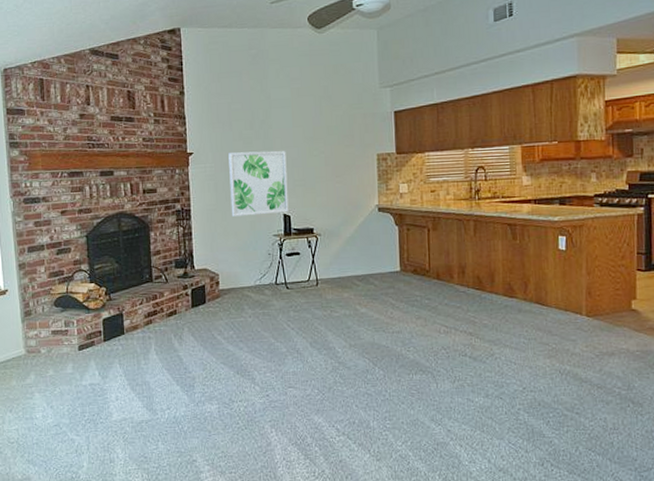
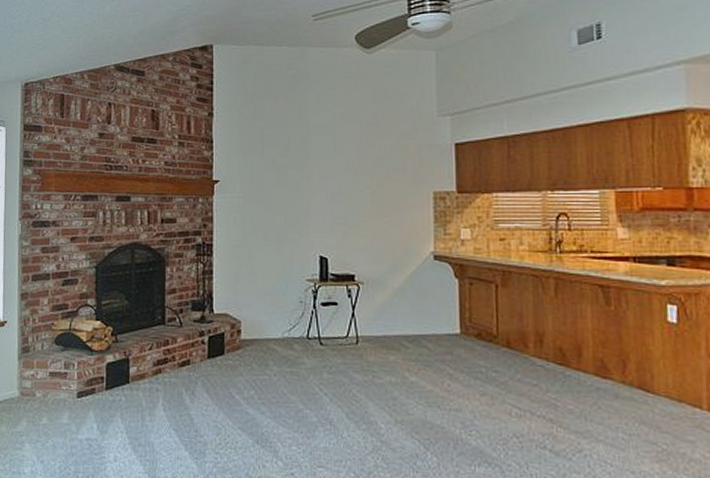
wall art: present [228,150,289,217] -> none [259,182,326,255]

